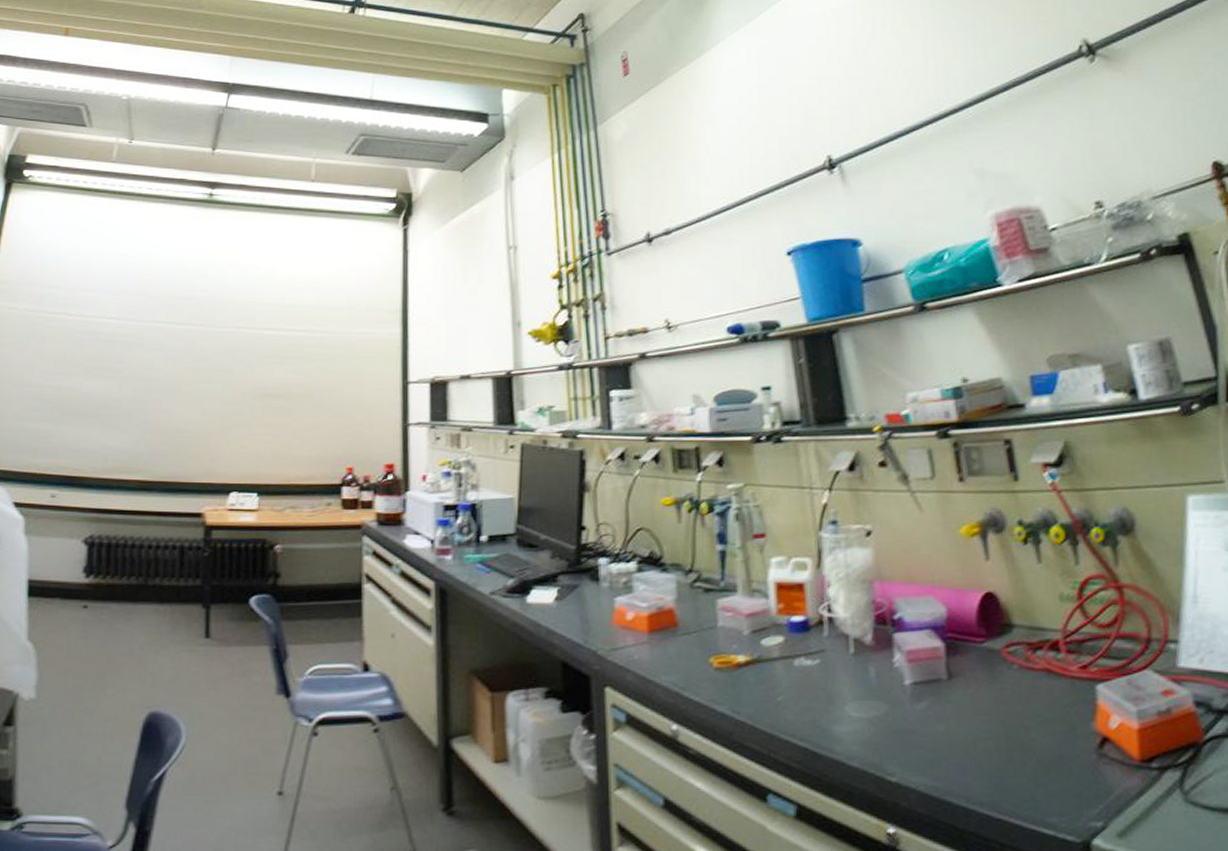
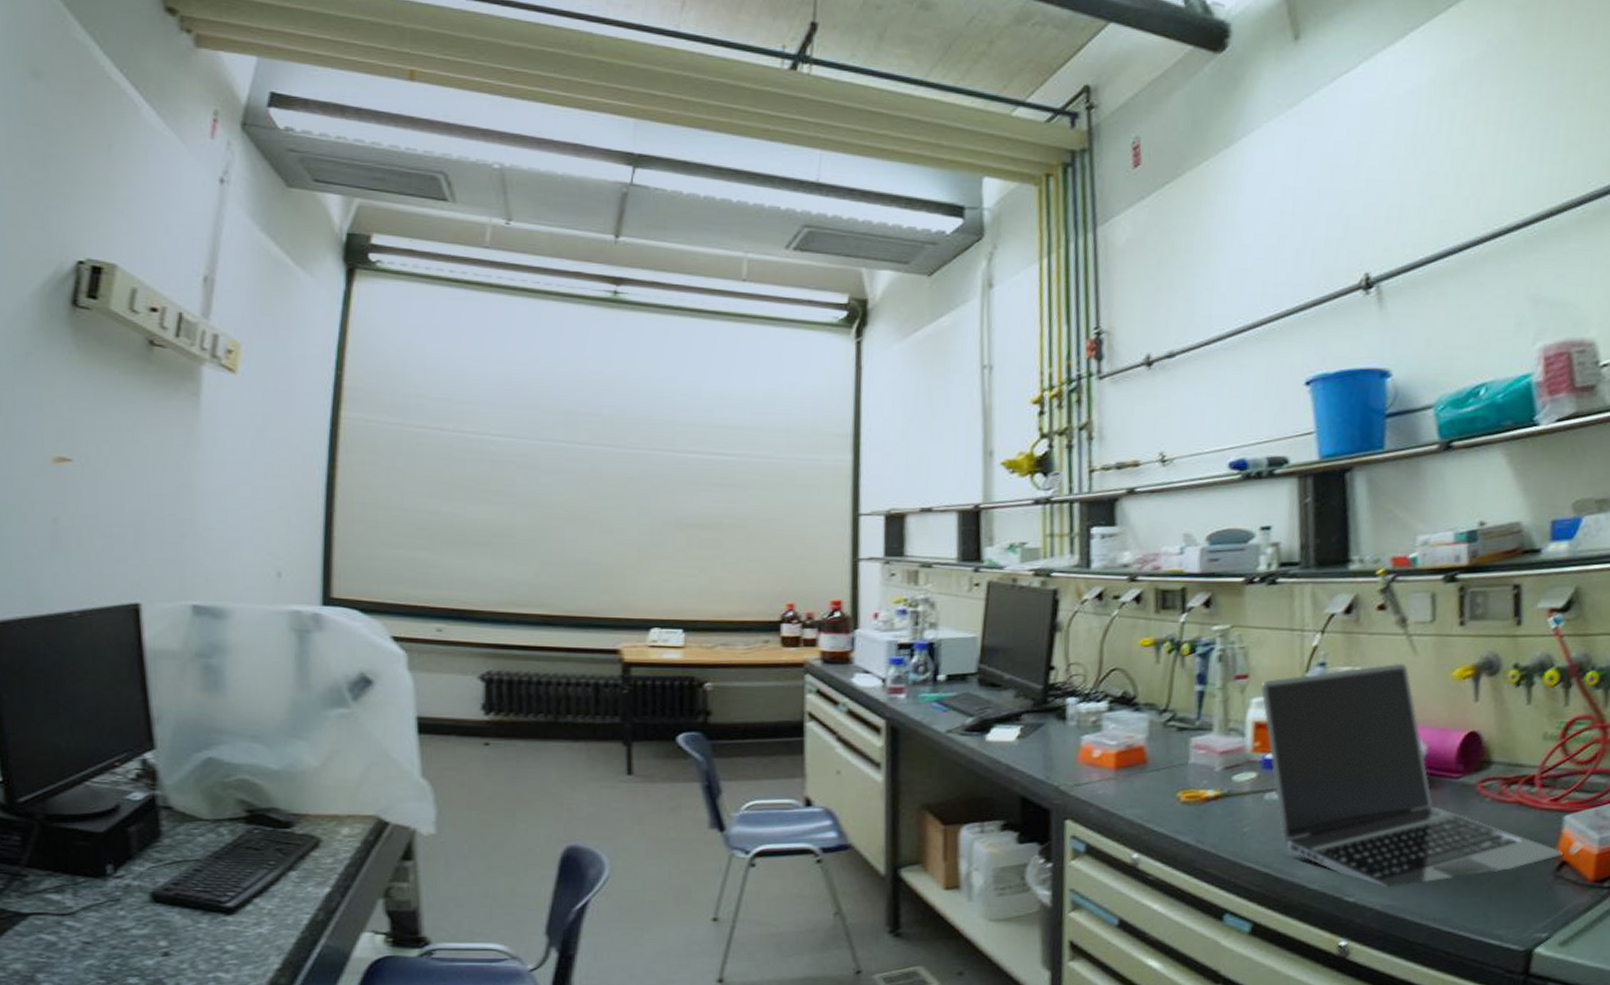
laptop: none [778,520,1102,766] -> present [1260,663,1563,887]

